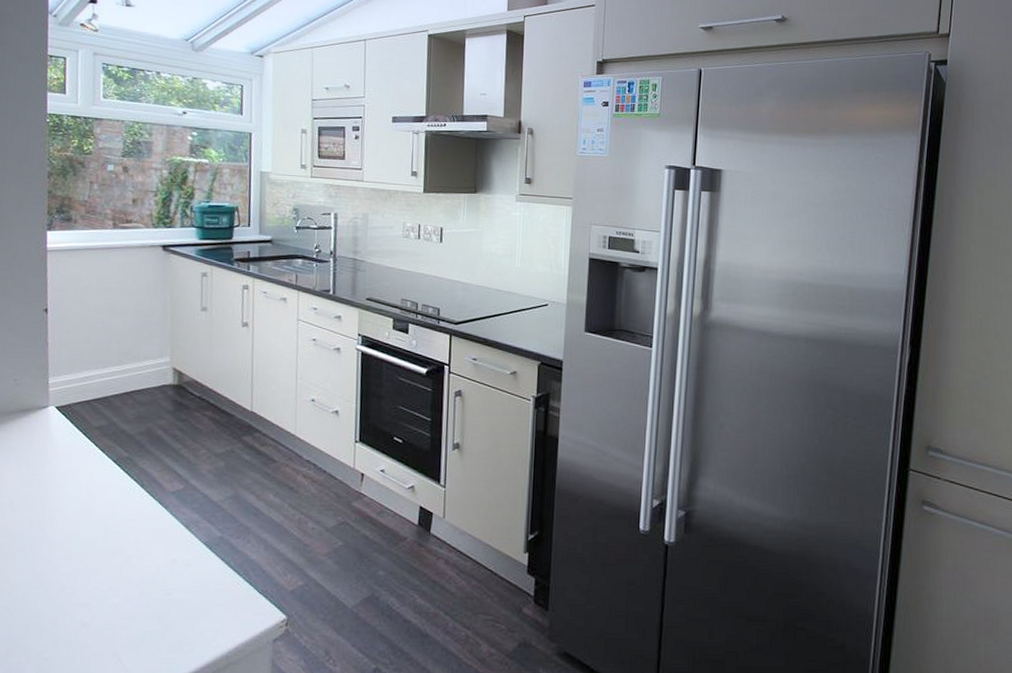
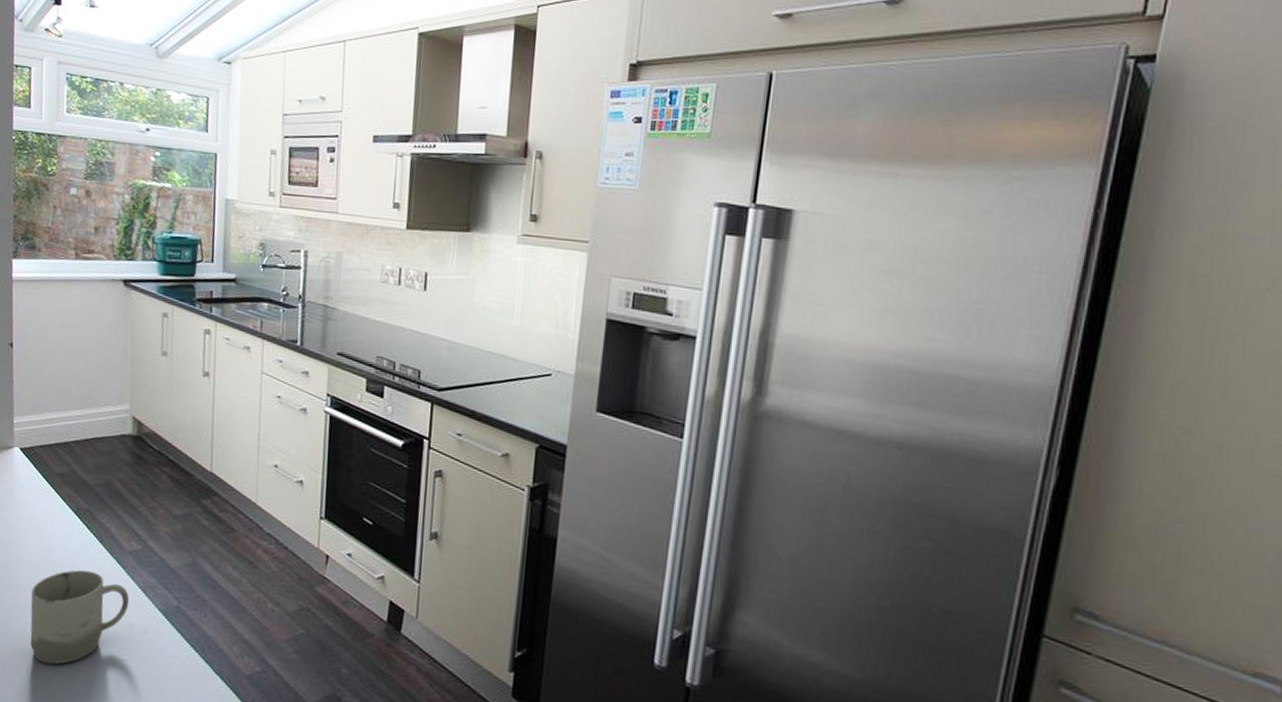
cup: none [67,514,173,610] -> present [30,569,130,665]

